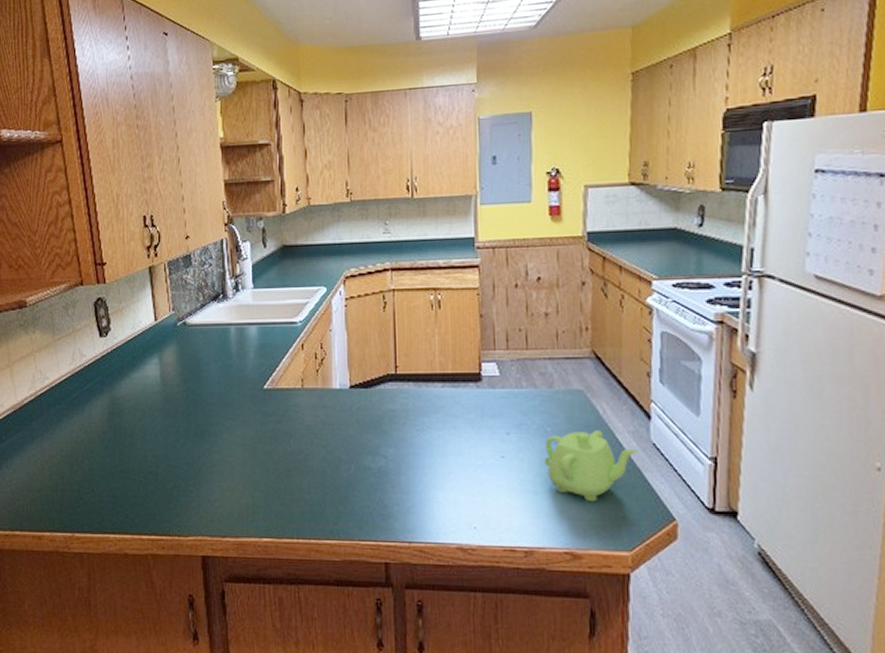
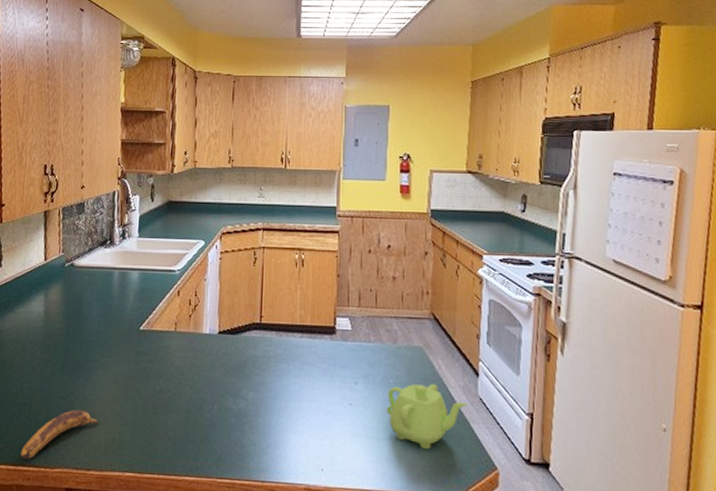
banana: none [153,475,230,528] -> present [21,409,99,459]

